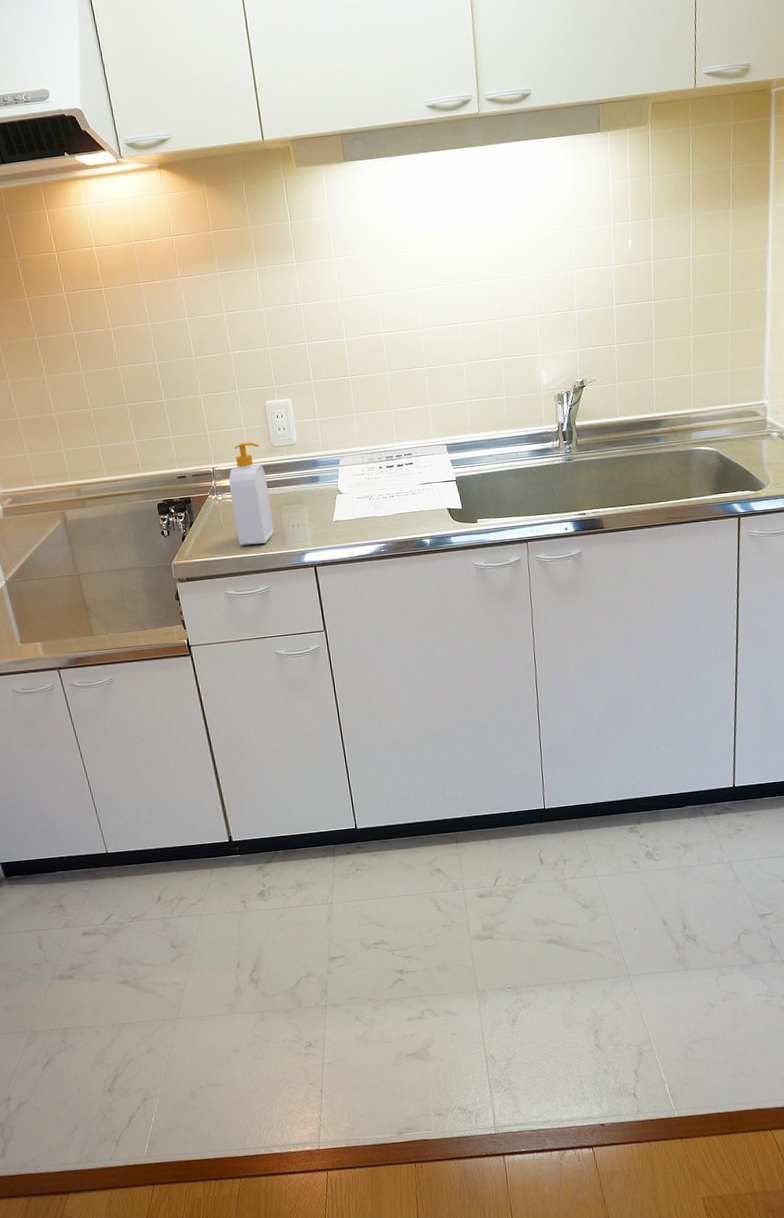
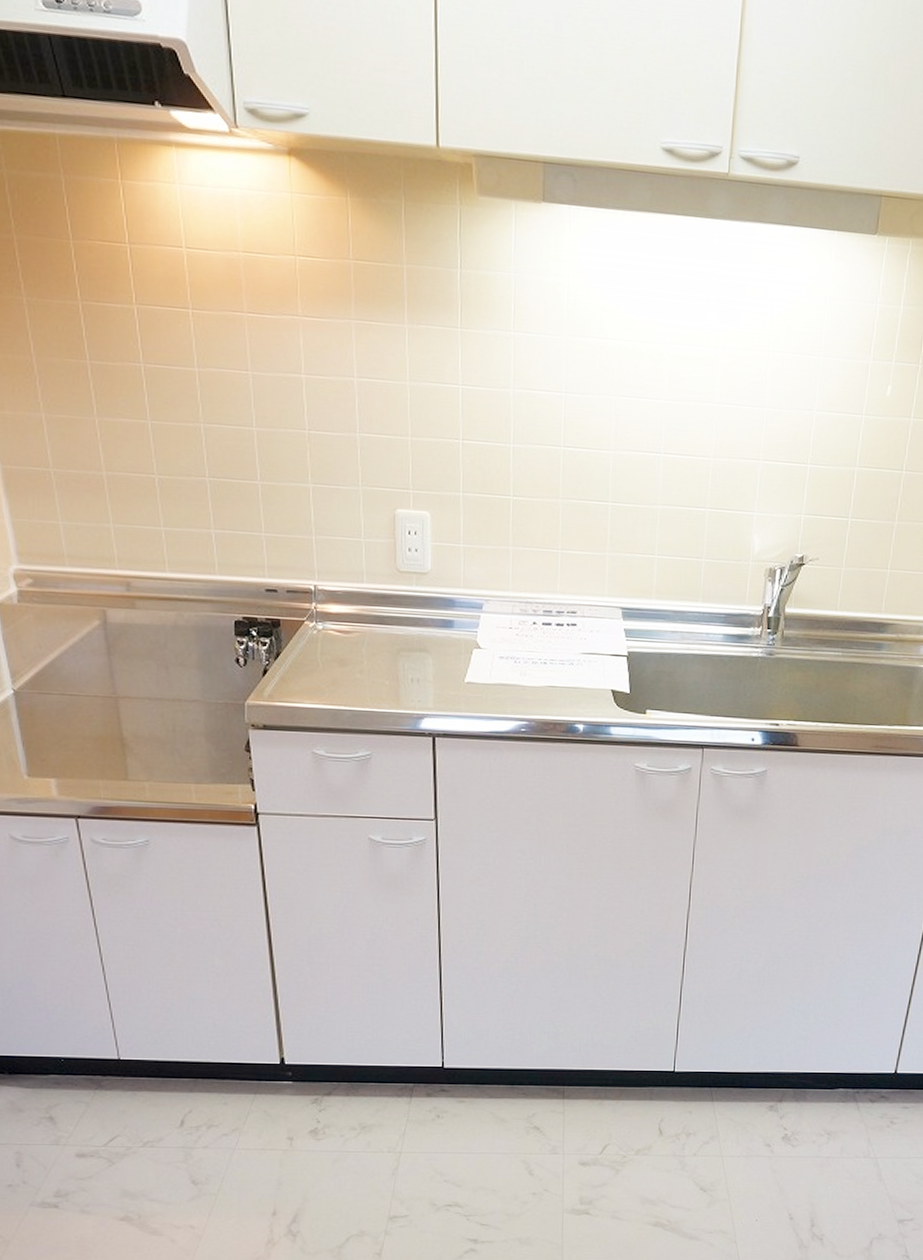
soap bottle: present [228,442,274,546] -> none [334,558,387,696]

